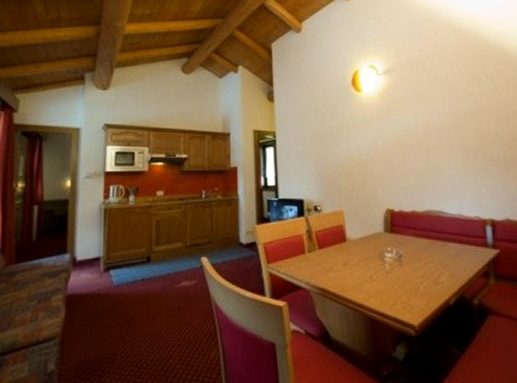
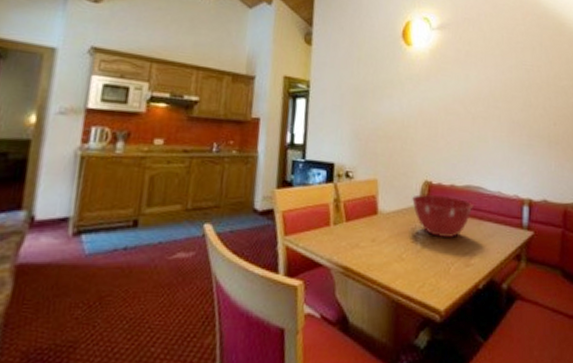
mixing bowl: none [377,222,436,259] -> present [412,194,474,237]

